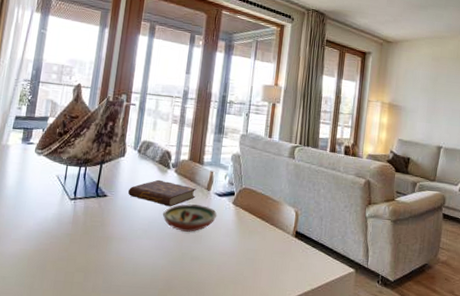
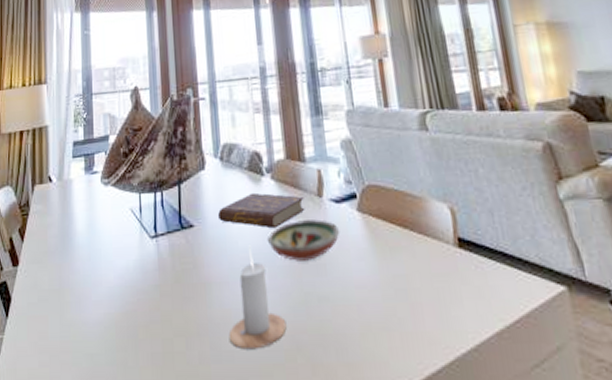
candle: none [118,215,164,286] -> present [228,245,287,350]

